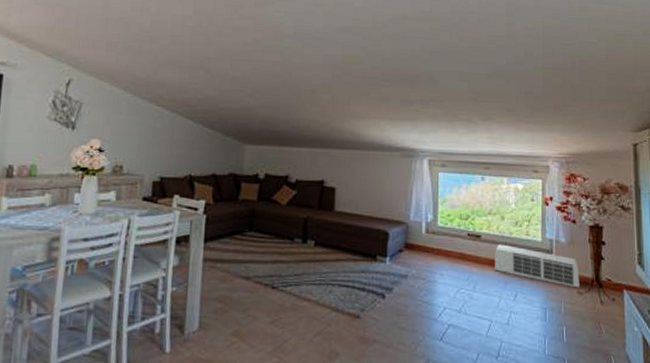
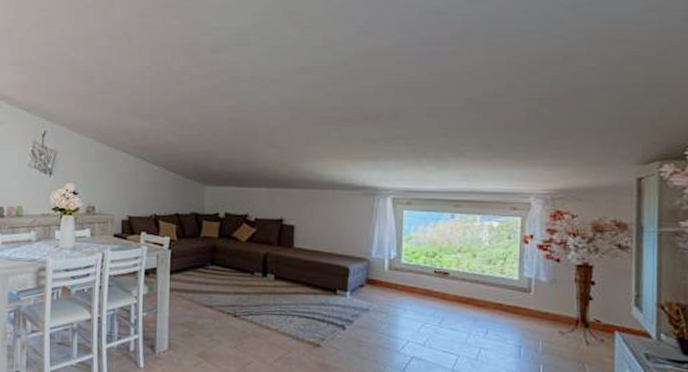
air conditioner: present [495,244,580,288] -> none [464,281,562,328]

